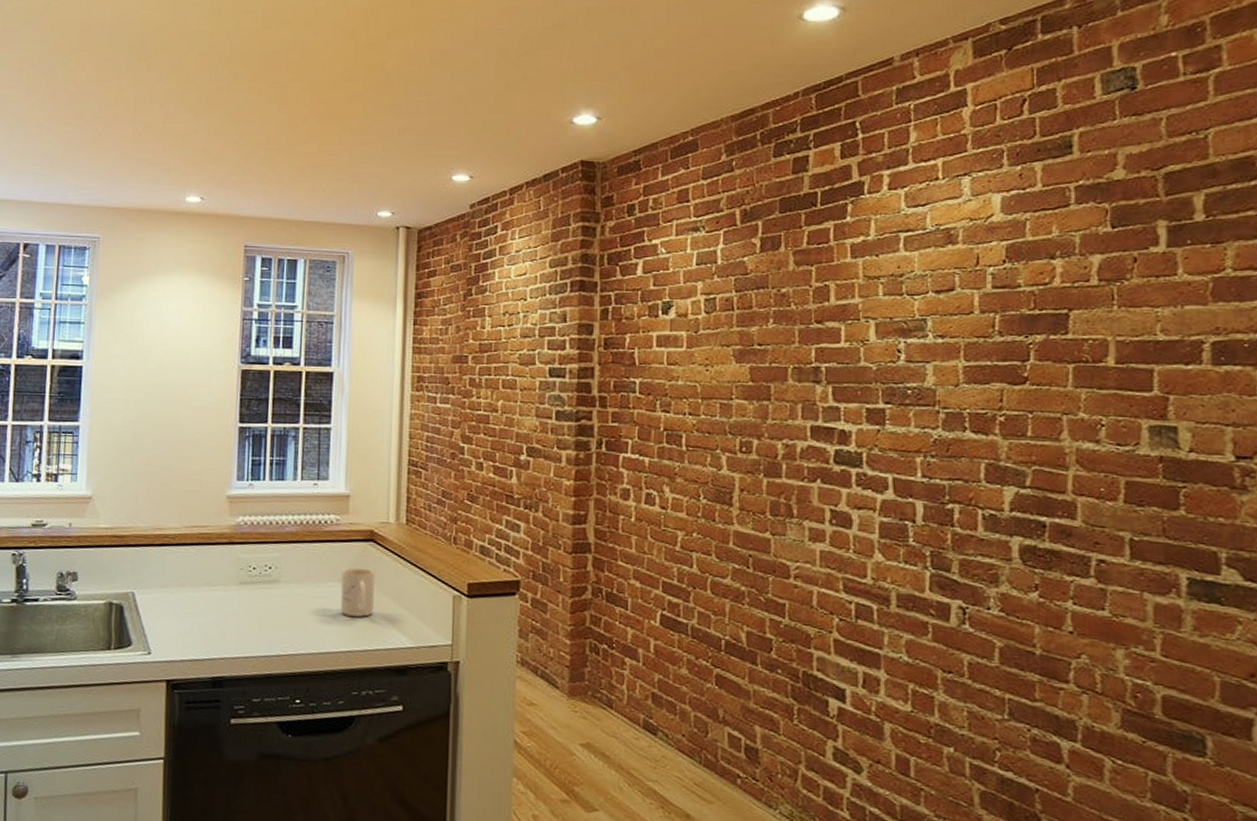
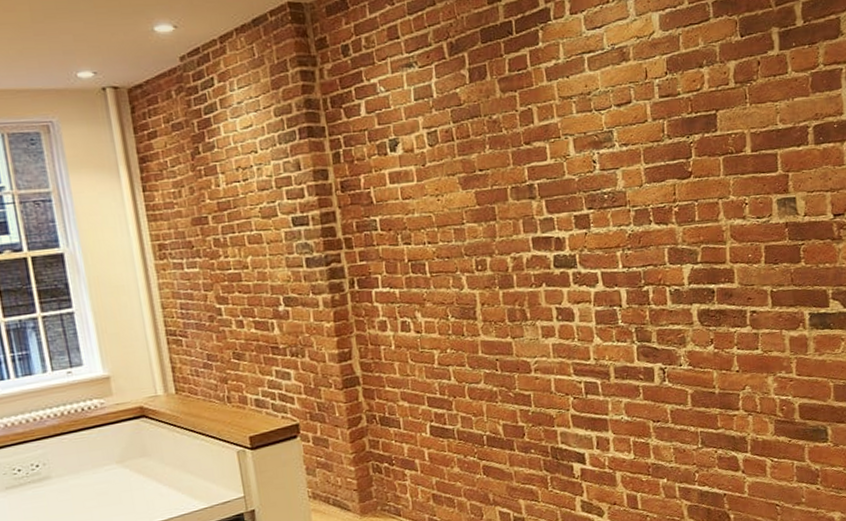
mug: present [340,567,375,617] -> none [117,444,159,495]

